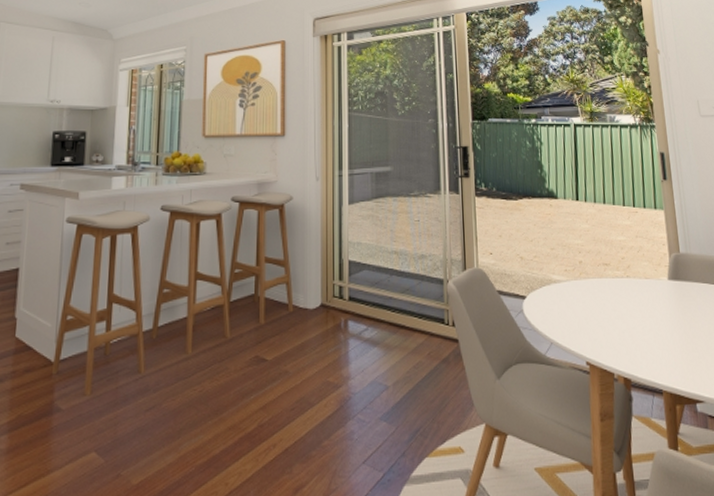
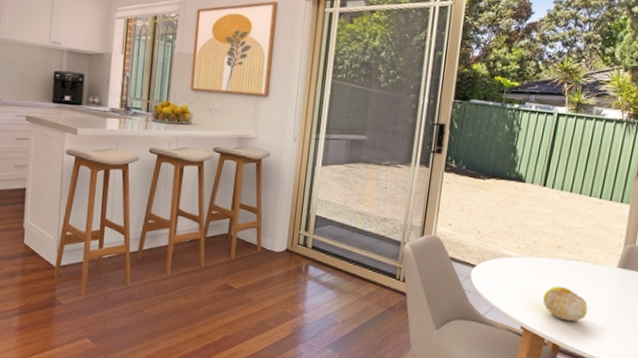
fruit: none [601,308,651,349] -> present [542,286,588,322]

